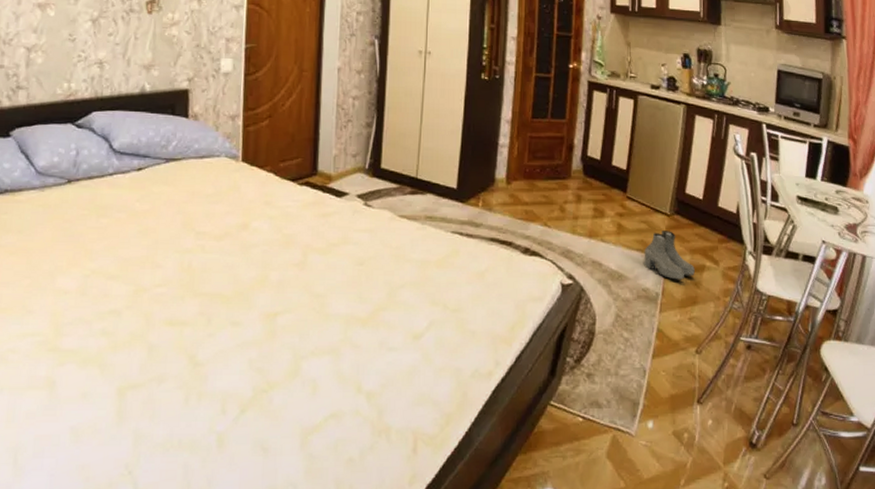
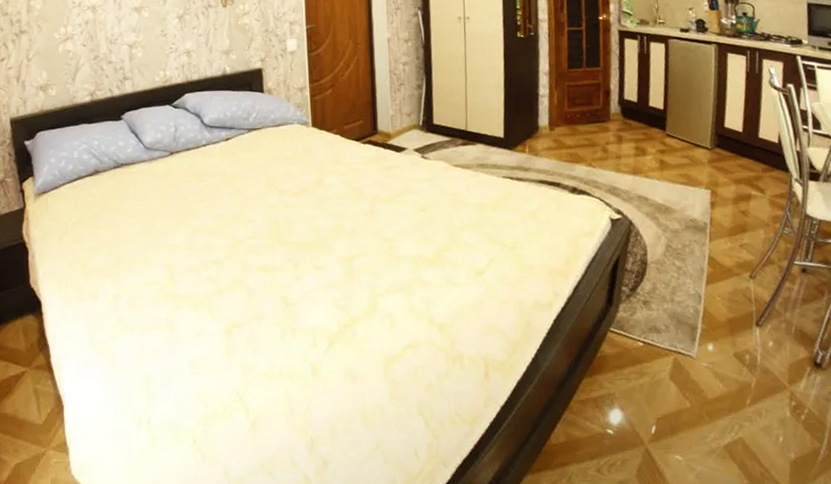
boots: present [644,231,695,280] -> none [688,164,742,210]

